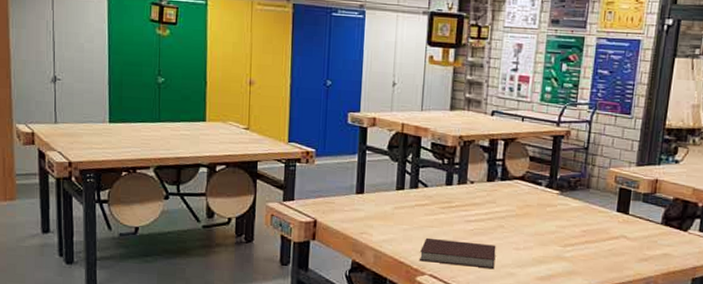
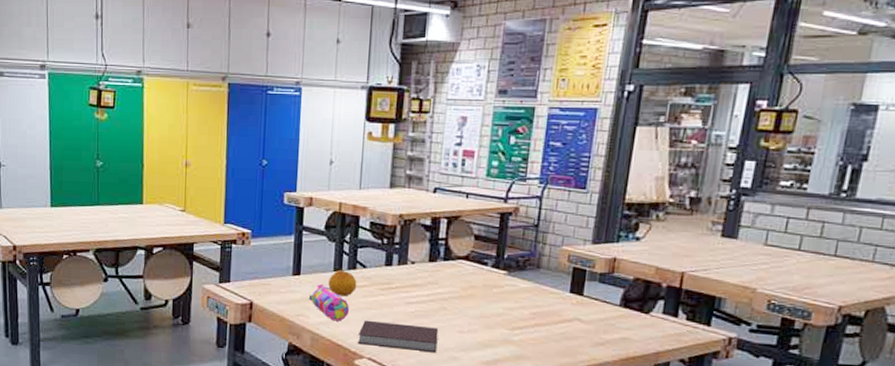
pencil case: none [371,202,411,239] -> present [308,283,349,322]
fruit: none [391,188,419,215] -> present [328,269,357,297]

